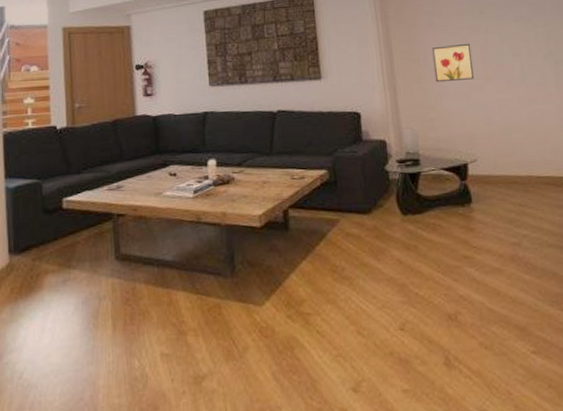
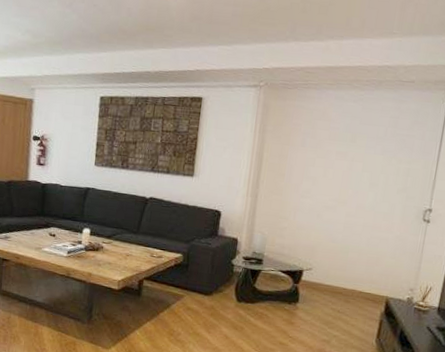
wall art: present [431,43,475,83] -> none [294,165,335,200]

